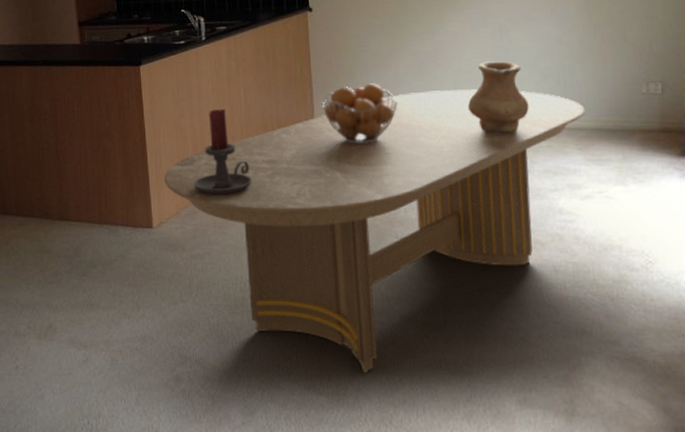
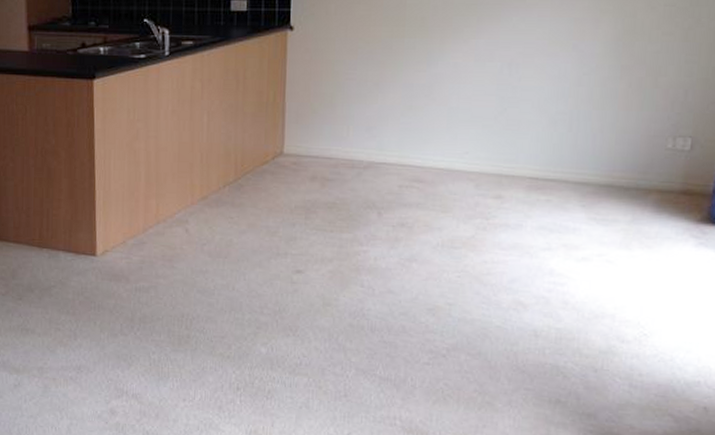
dining table: present [163,89,585,374] -> none [111,129,596,424]
candle holder: present [193,109,252,195] -> none [143,133,208,227]
fruit basket: present [321,83,398,144] -> none [293,116,380,183]
vase: present [467,61,529,133] -> none [459,100,531,182]

